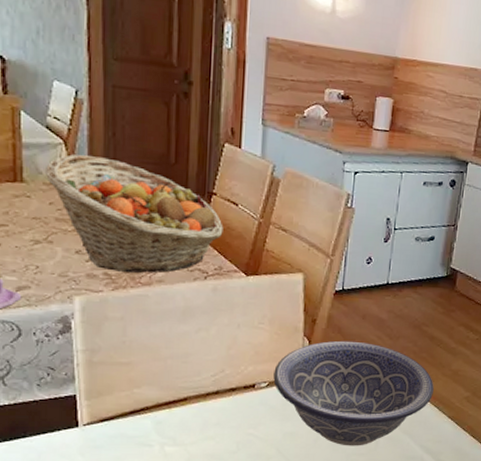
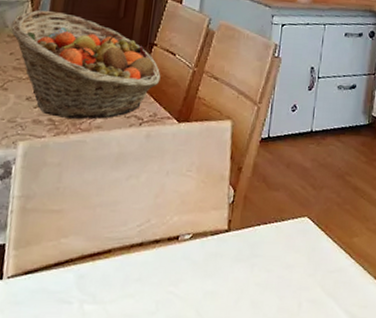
decorative bowl: present [273,340,434,446] -> none [197,190,358,310]

